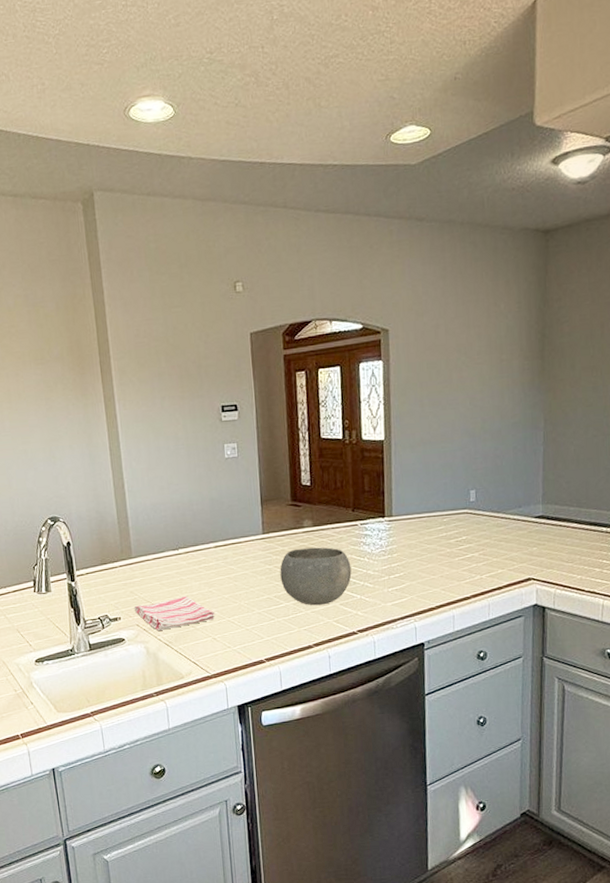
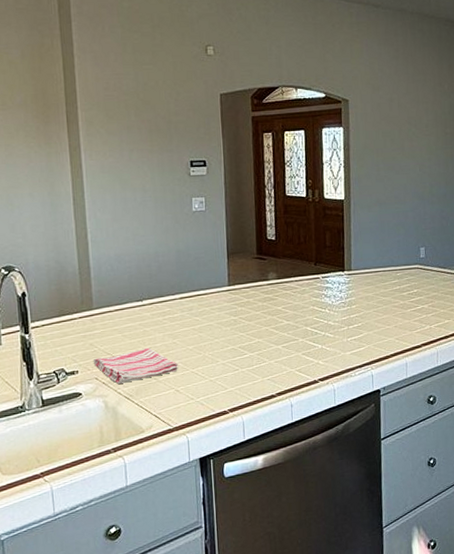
bowl: present [280,547,352,606] -> none [244,298,314,356]

